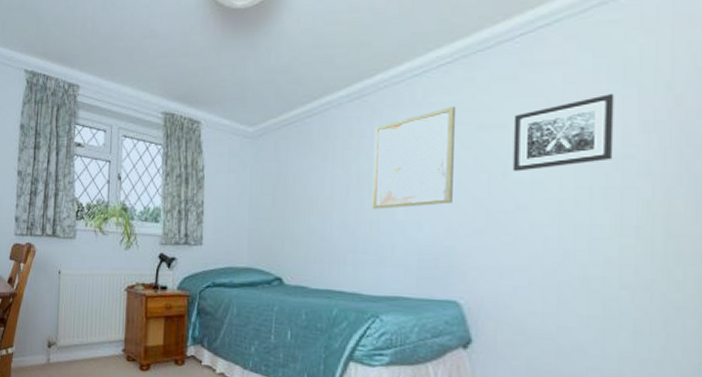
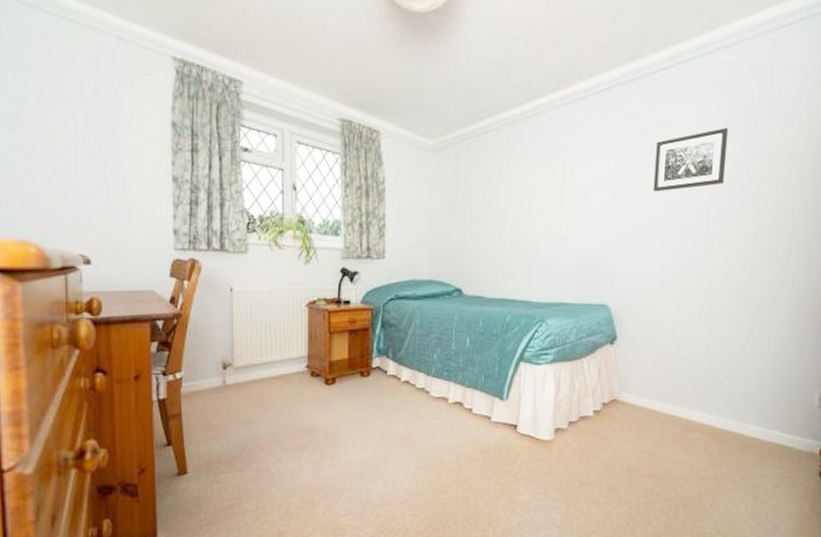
wall art: present [372,106,455,210] -> none [541,130,611,224]

